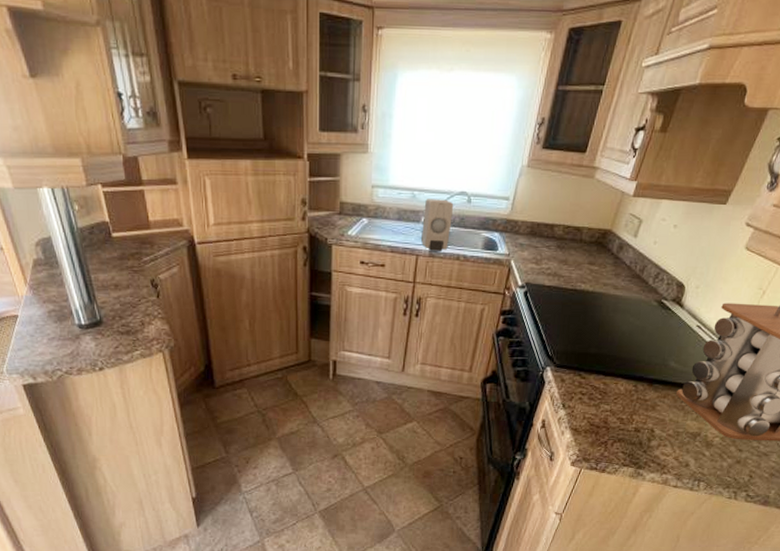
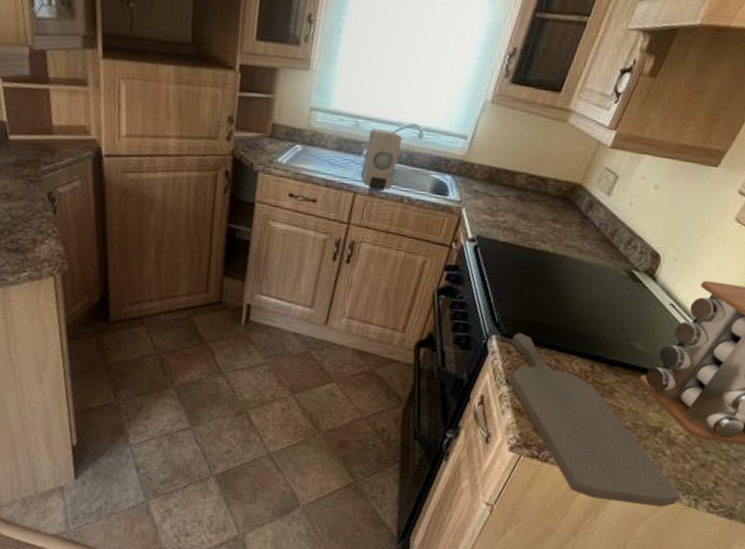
cutting board: none [564,363,722,502] -> present [508,333,681,507]

